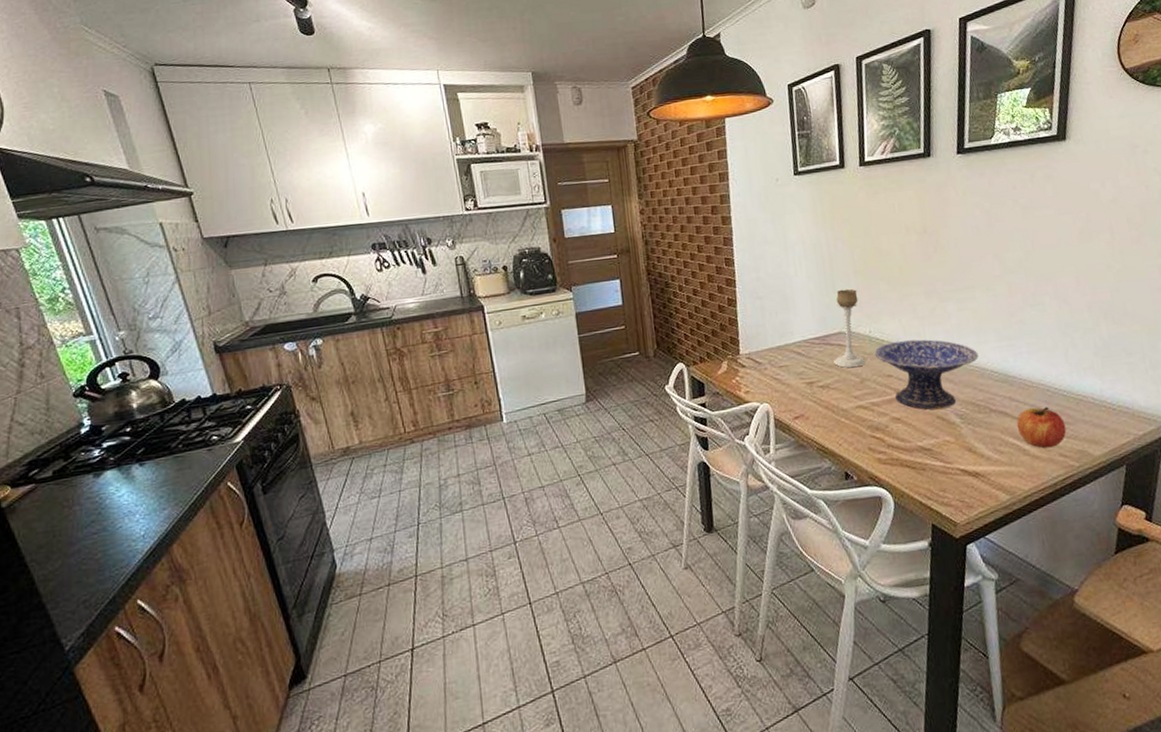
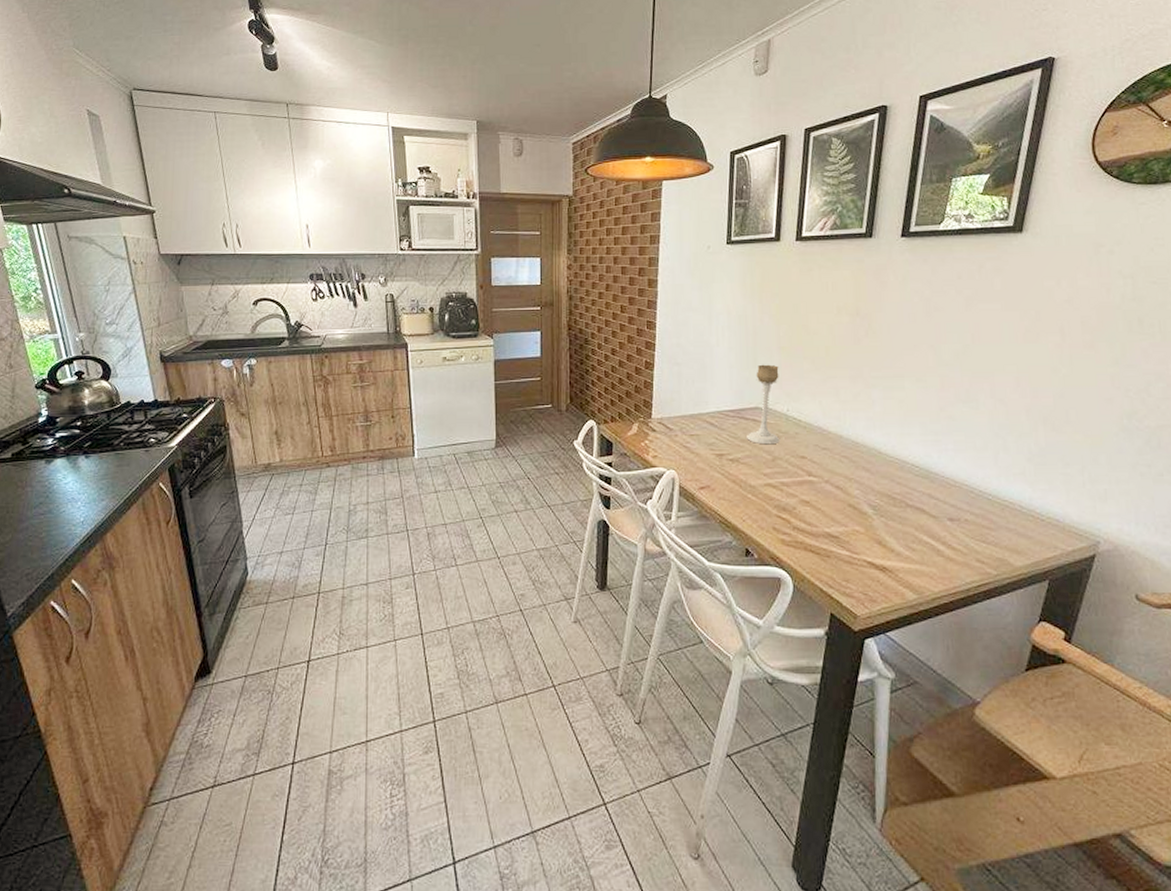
decorative bowl: present [874,339,979,410] -> none [790,424,900,498]
apple: present [1016,407,1067,448] -> none [933,507,987,552]

